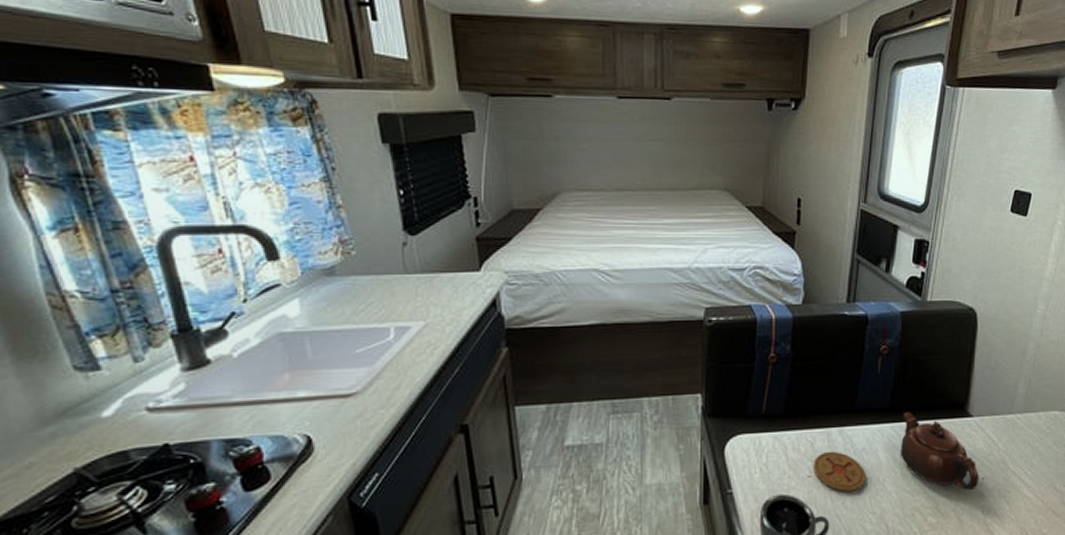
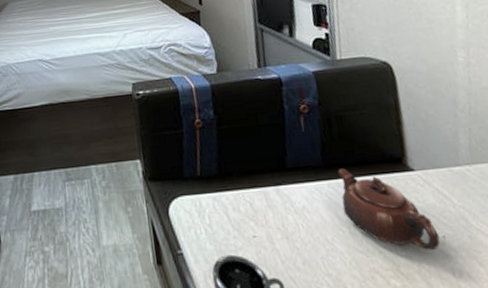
coaster: present [813,451,866,492] -> none [255,210,314,253]

